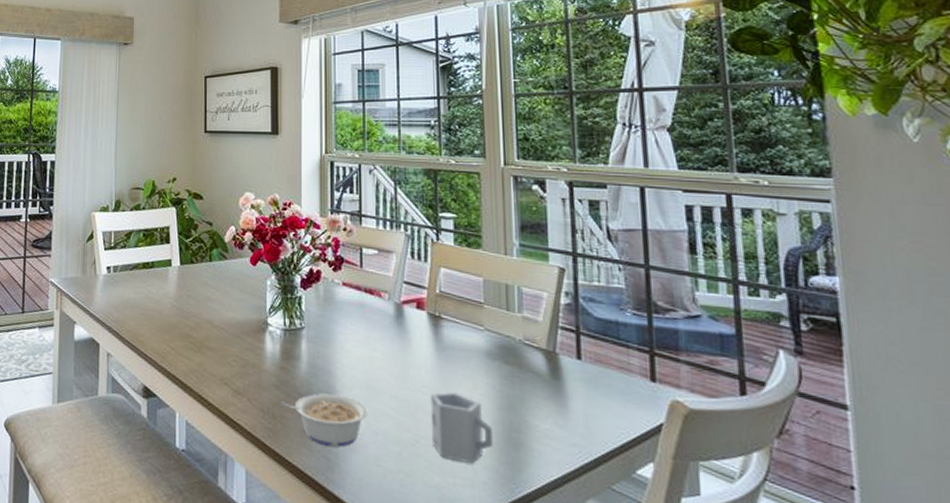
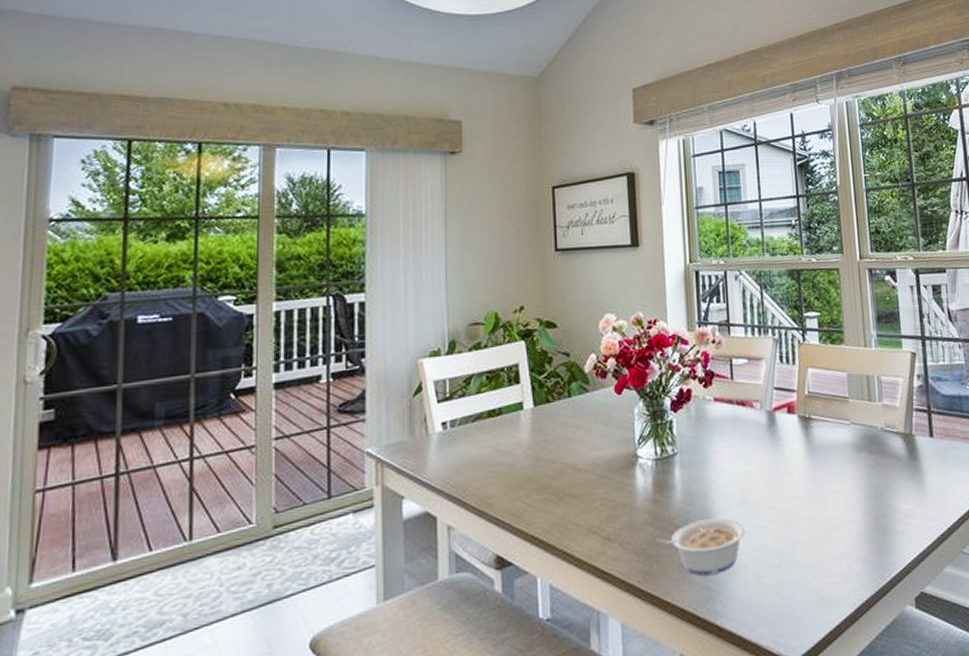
cup: present [430,392,494,465] -> none [804,490,864,560]

